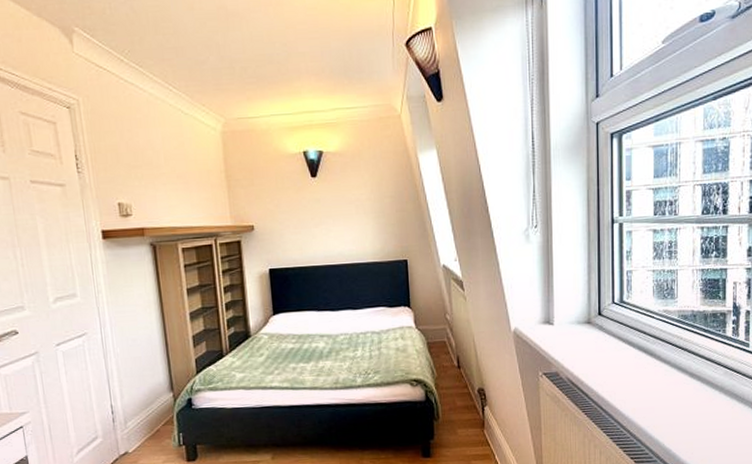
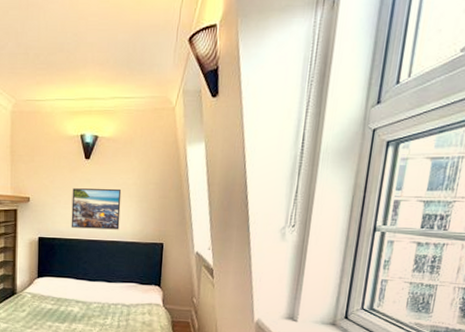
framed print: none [301,206,358,254] -> present [71,188,122,230]

